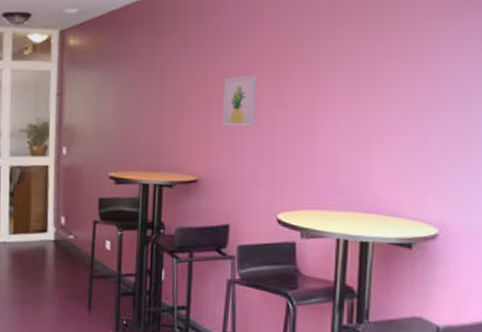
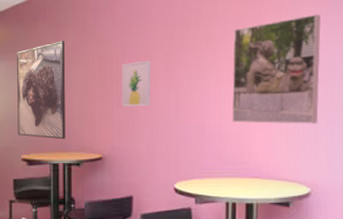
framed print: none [106,51,163,158] -> present [17,41,66,140]
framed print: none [348,30,458,155] -> present [232,14,321,124]

